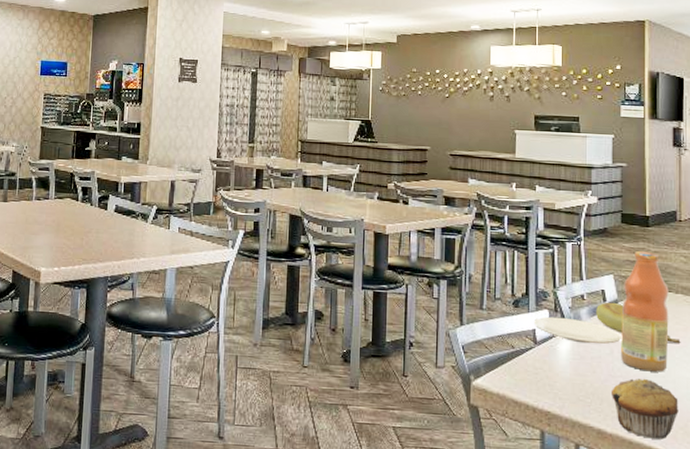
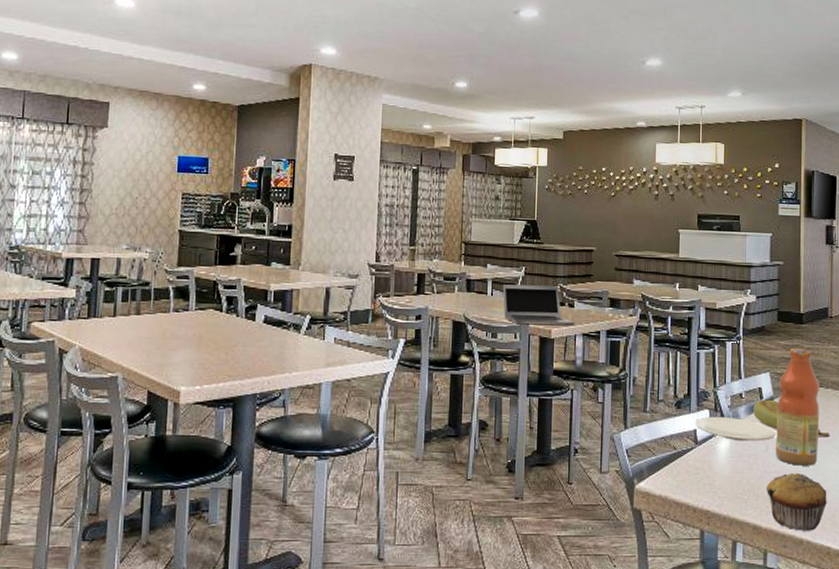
laptop: none [337,181,410,222] -> present [502,284,575,325]

